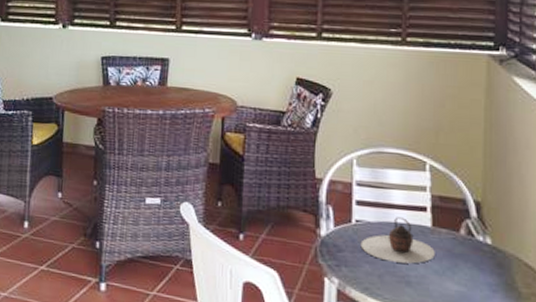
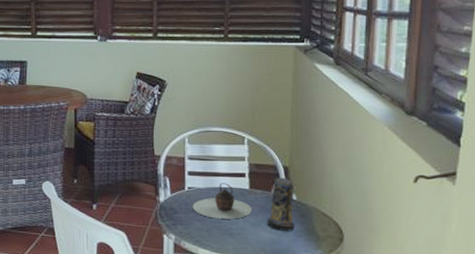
candle: none [453,214,490,284] -> present [266,177,295,231]

